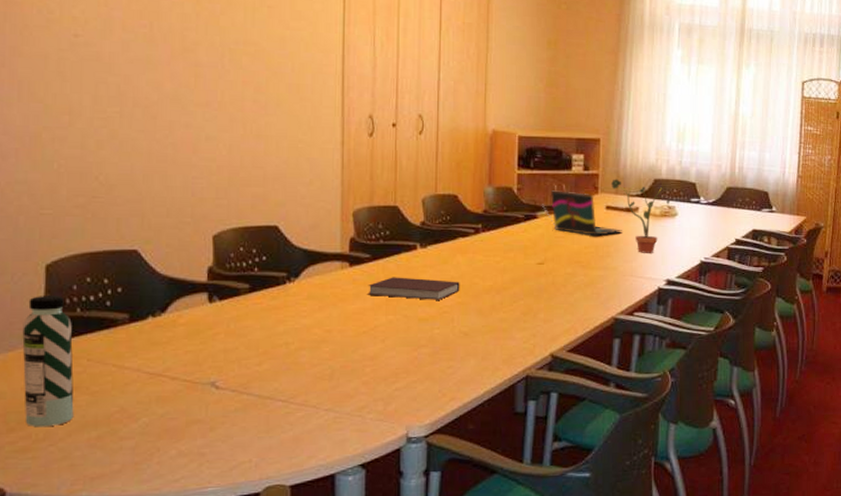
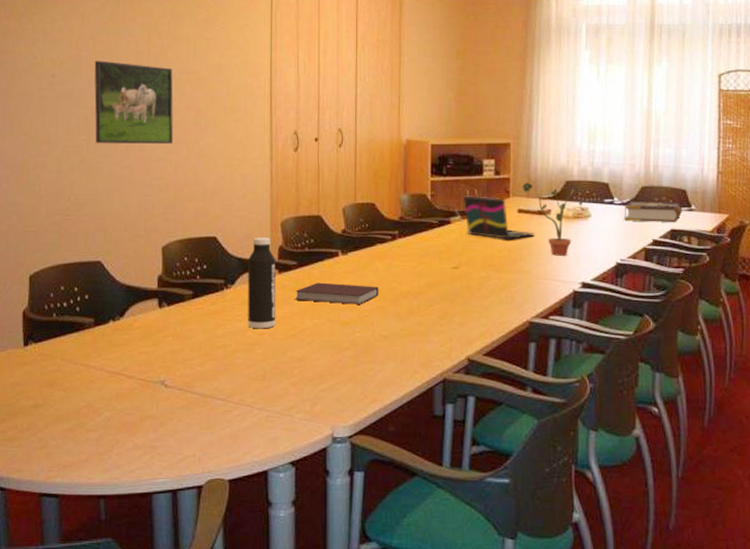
water bottle: present [22,296,74,428] -> none [11,302,51,419]
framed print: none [128,21,227,122] -> present [94,60,173,145]
water bottle: none [314,228,346,326] -> present [248,237,276,329]
book: none [709,202,764,224] -> present [624,202,683,223]

